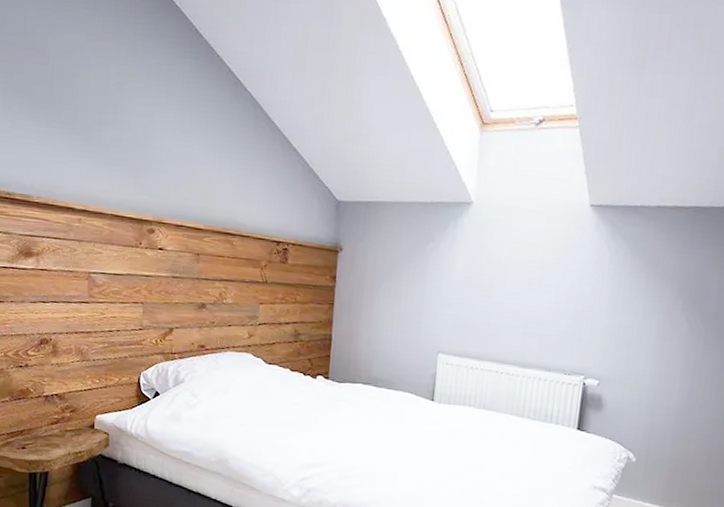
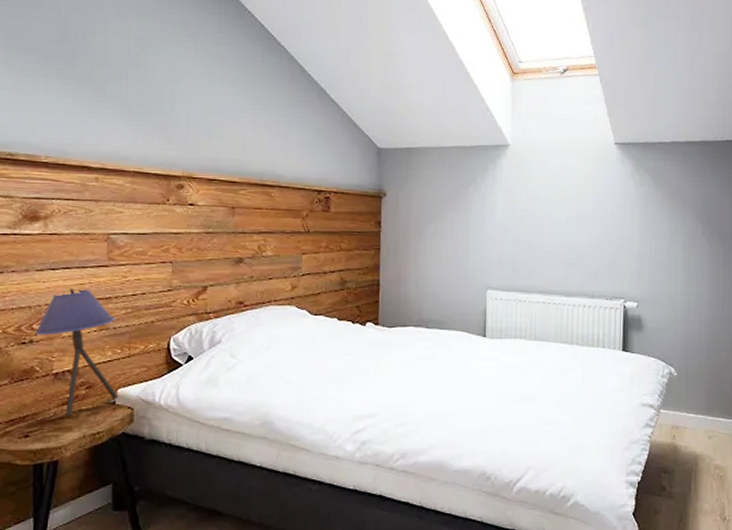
table lamp: none [29,320,97,434] -> present [34,288,119,416]

